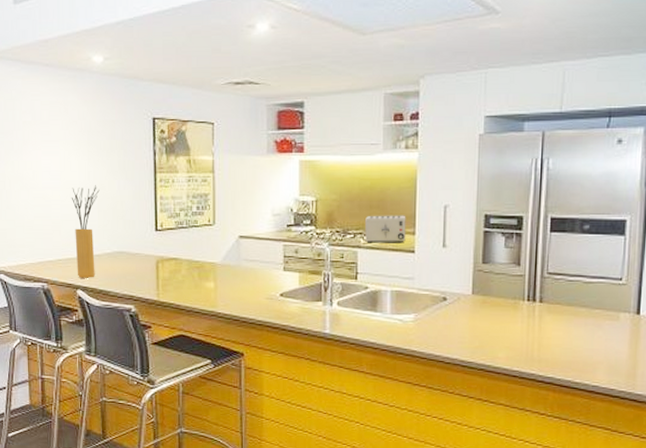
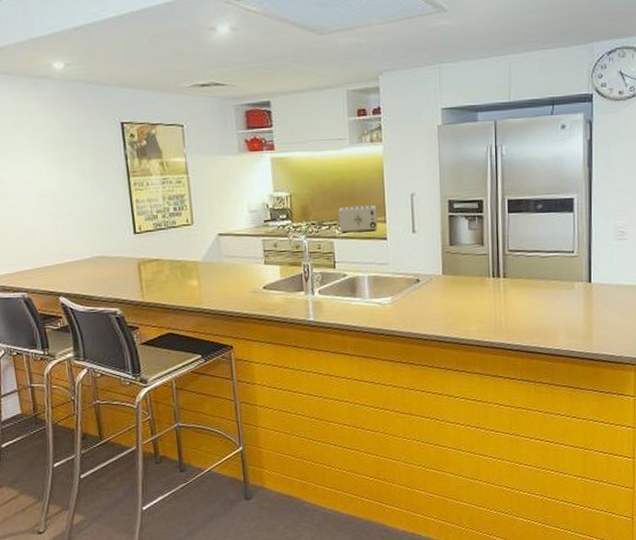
vase: present [71,185,100,278] -> none [44,192,77,285]

